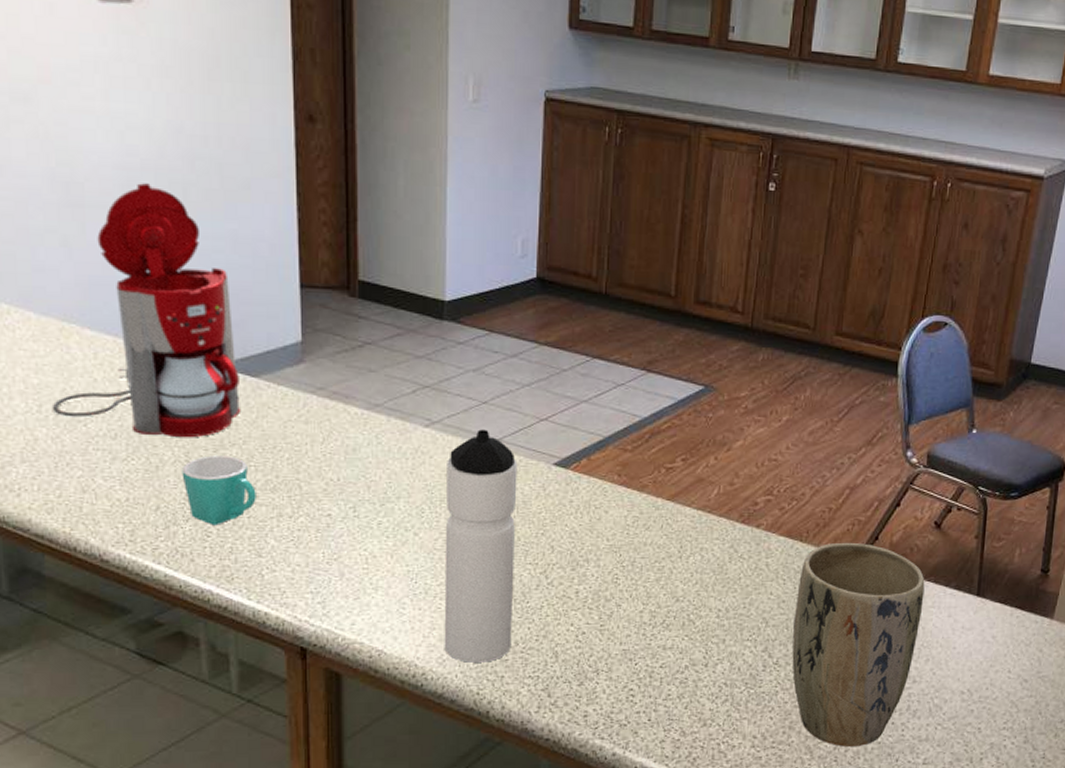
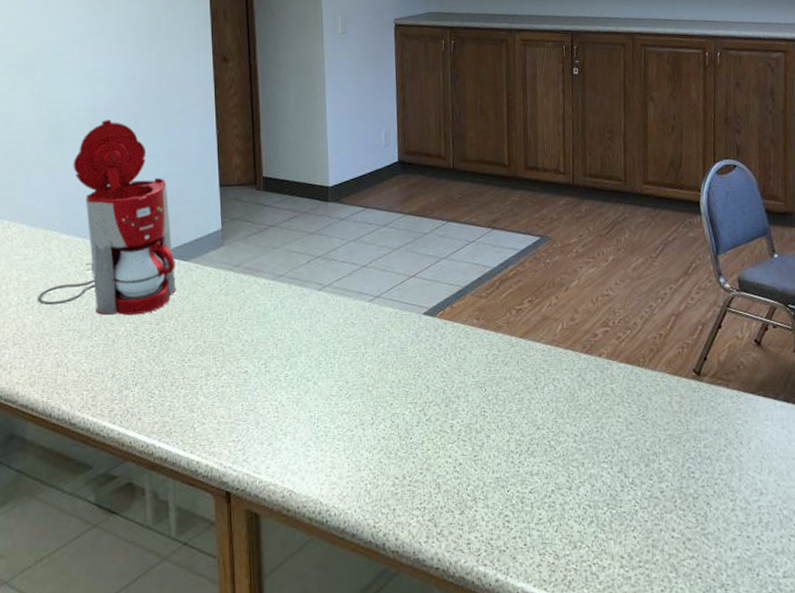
mug: present [181,455,256,526] -> none [132,327,189,388]
water bottle: present [444,429,518,663] -> none [337,289,400,498]
plant pot: present [792,542,925,748] -> none [642,364,758,564]

